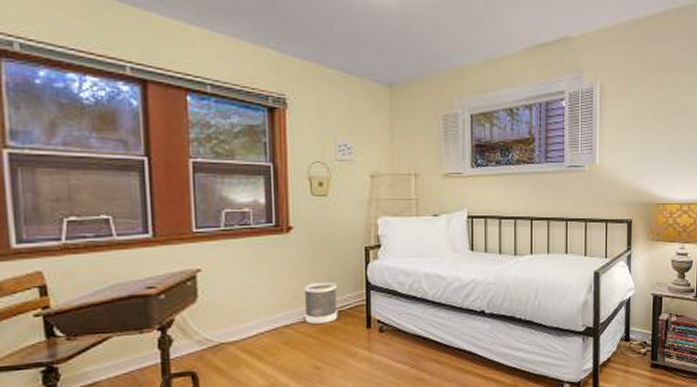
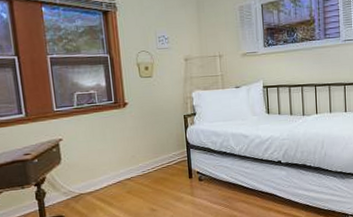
wastebasket: present [303,281,338,325] -> none [139,143,167,178]

